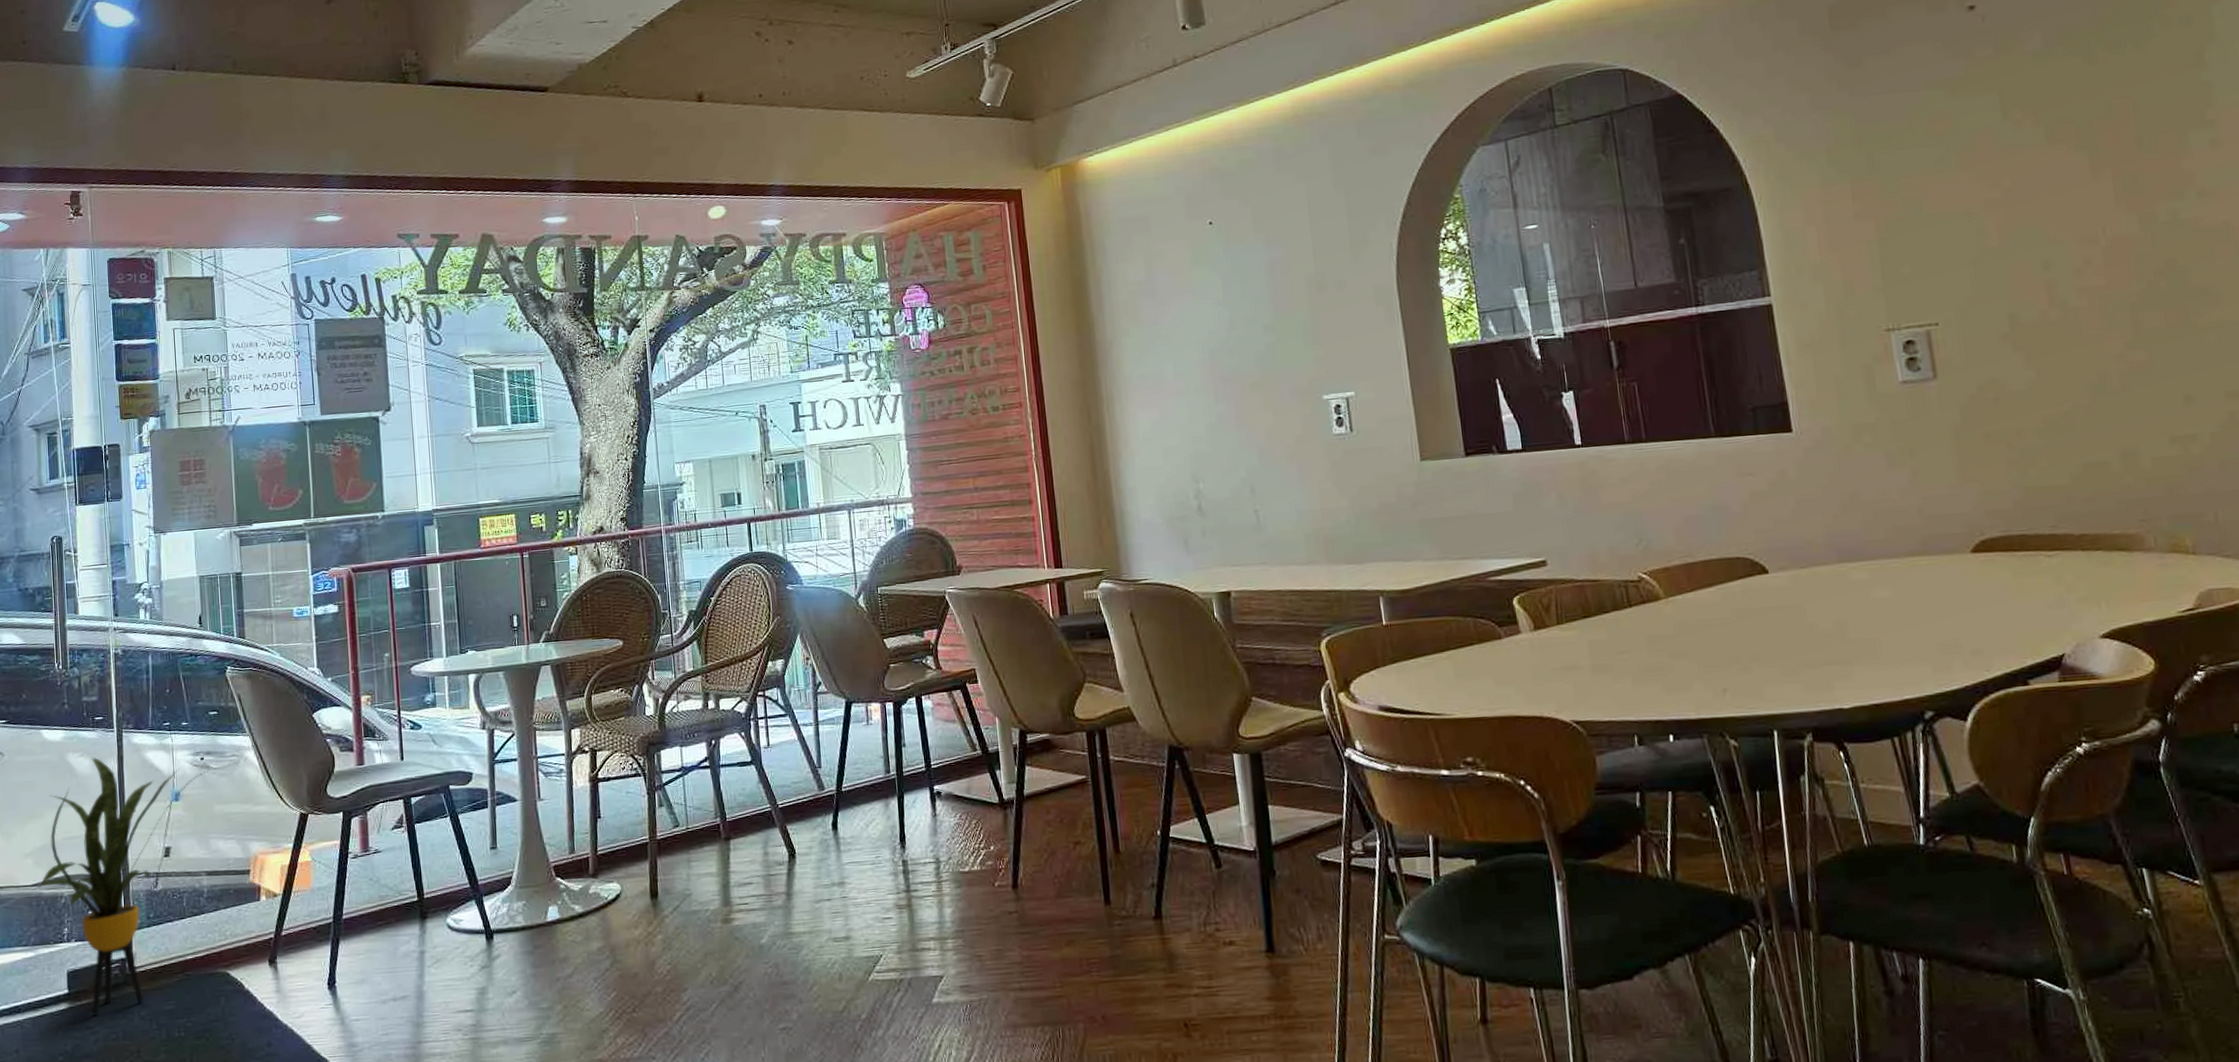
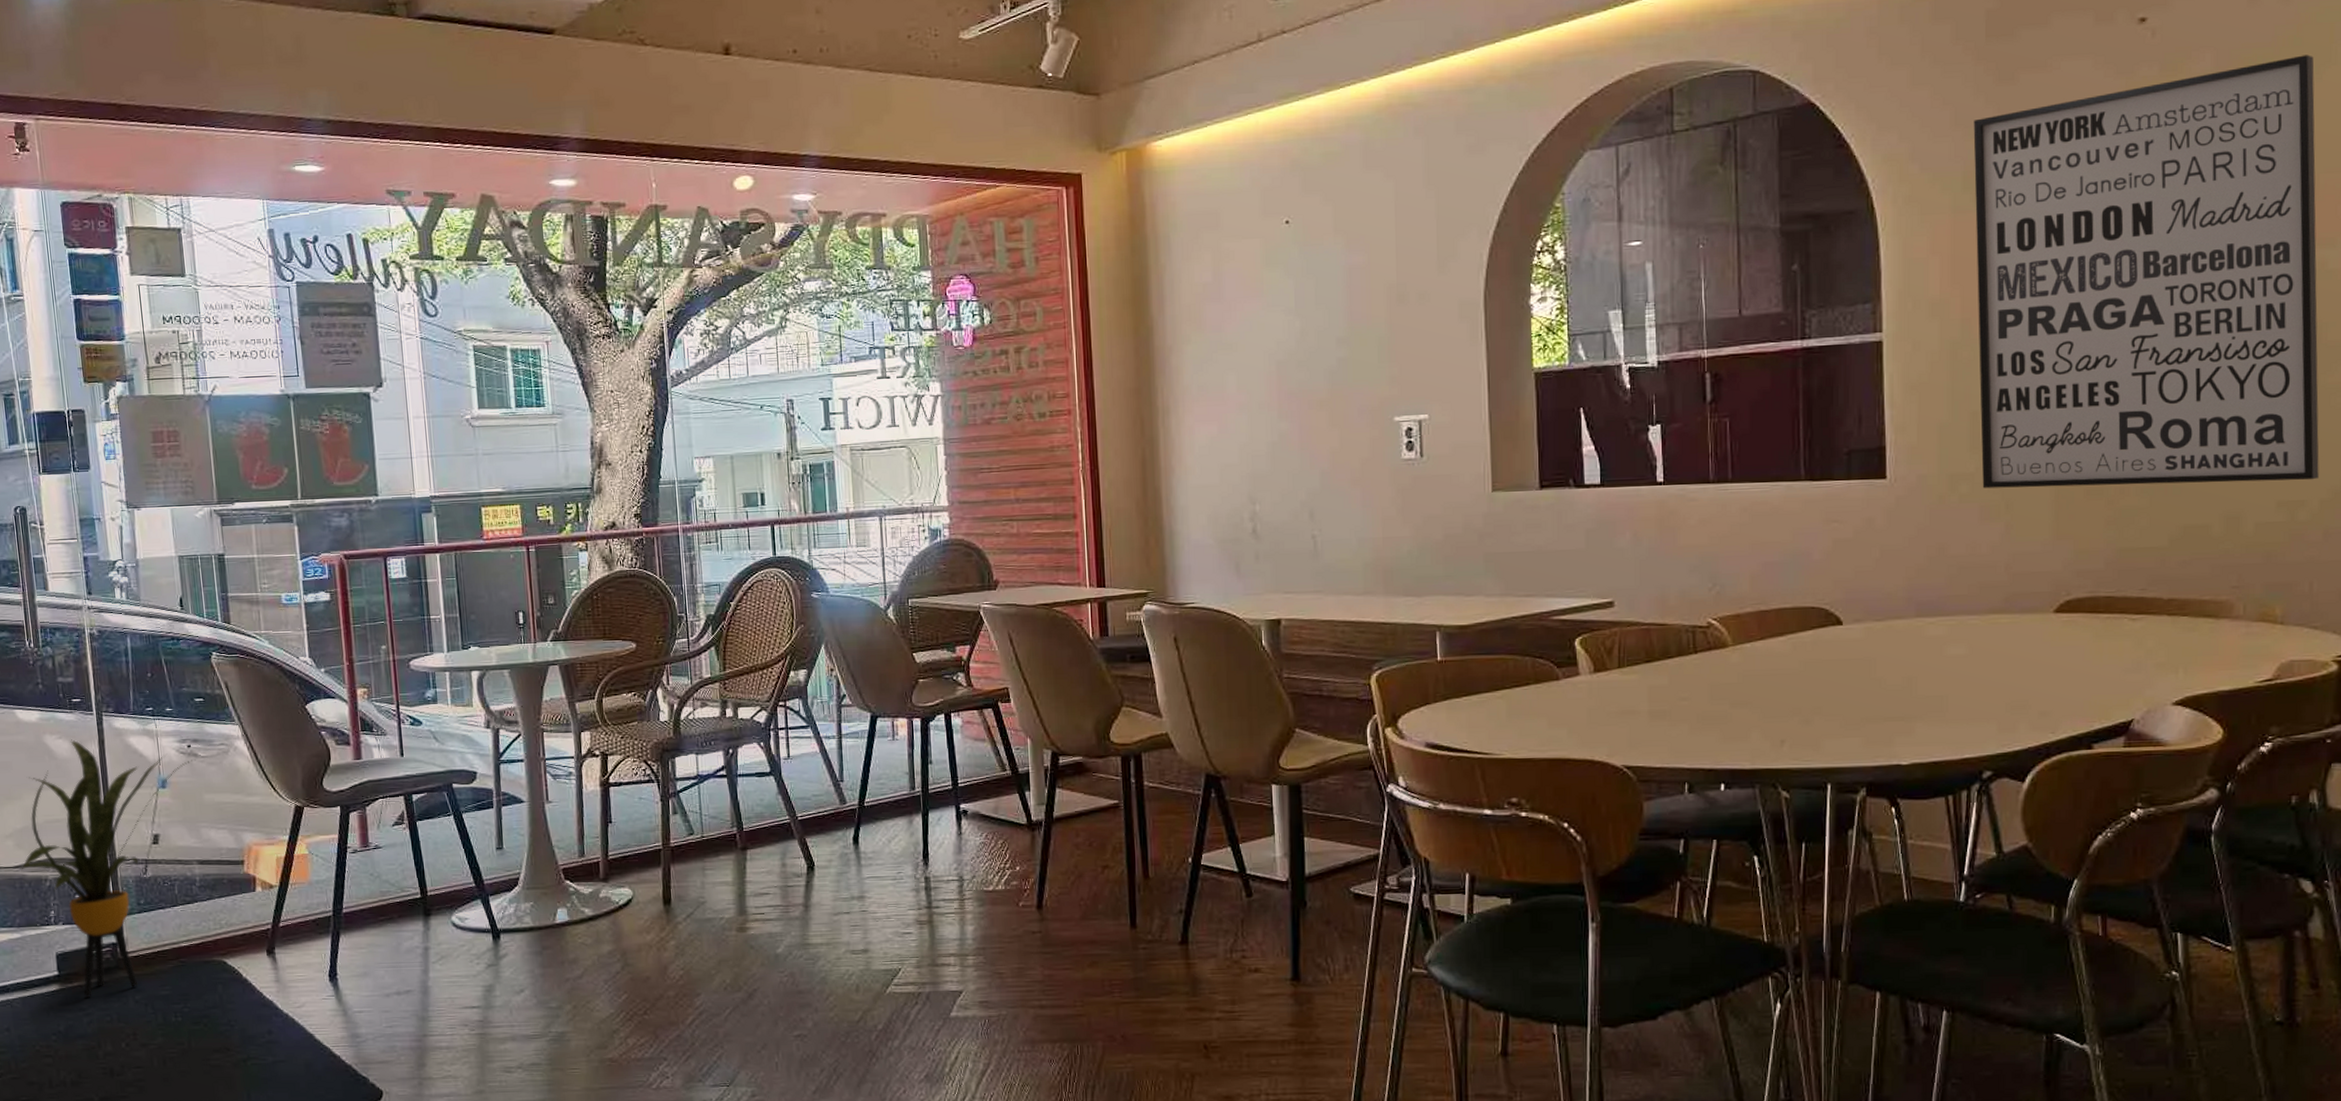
wall art: none [1829,30,2205,437] -> present [1973,54,2319,489]

